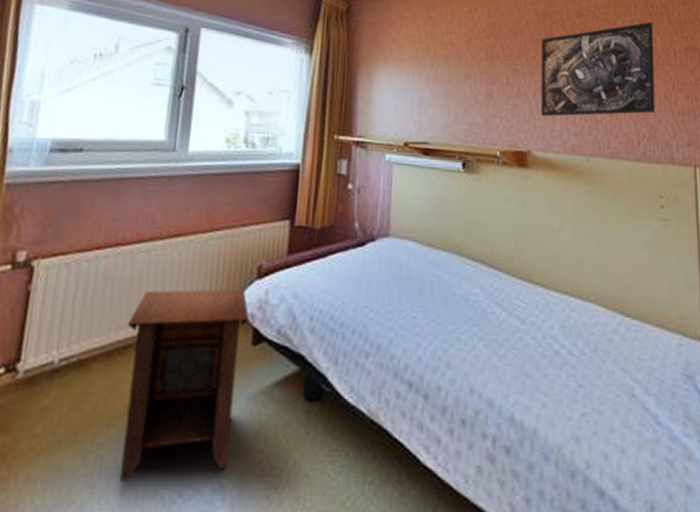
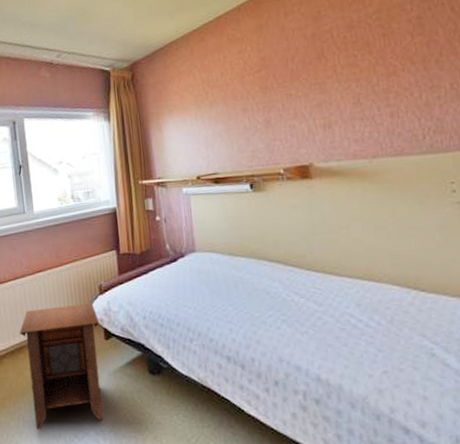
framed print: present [540,22,656,117] -> none [313,15,441,131]

